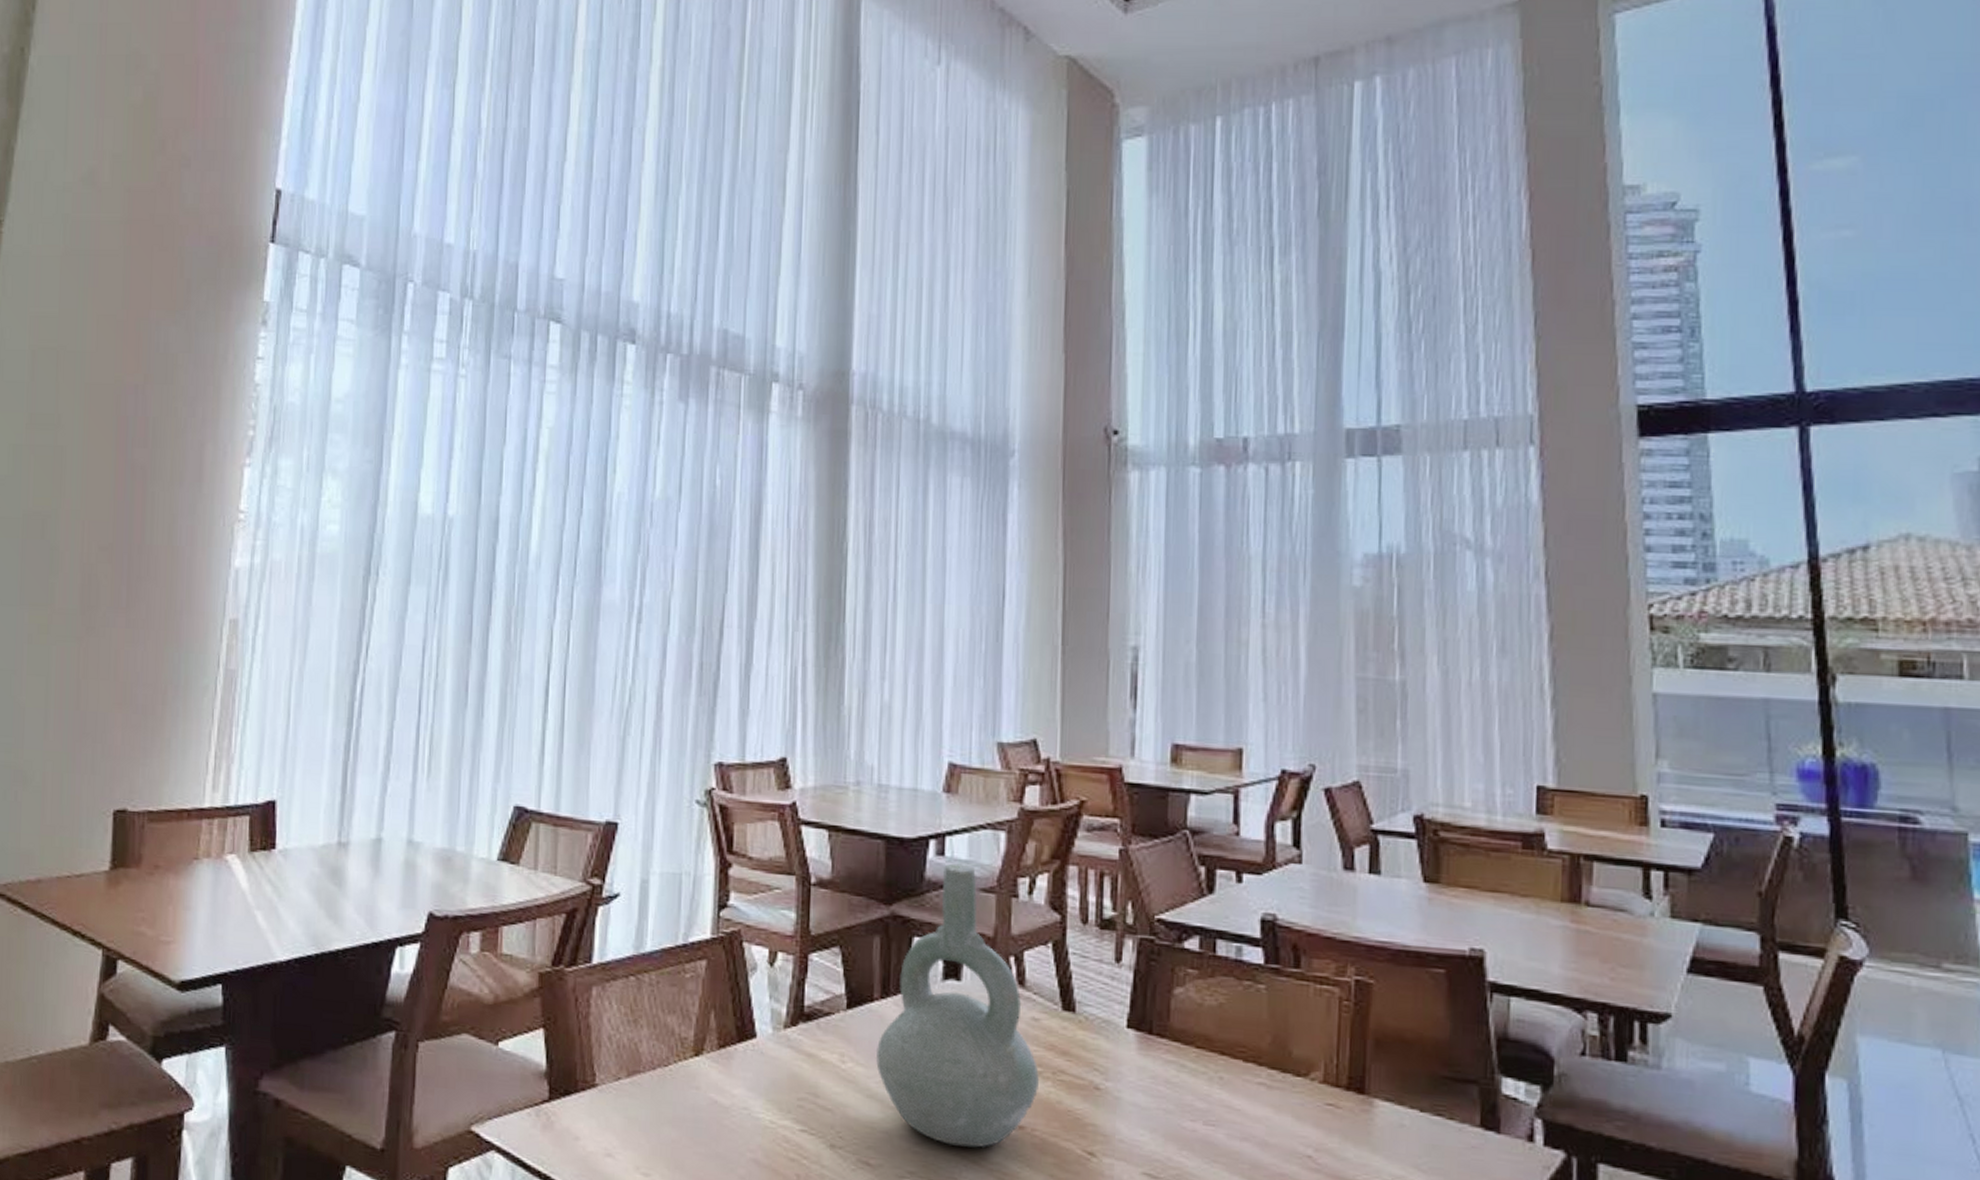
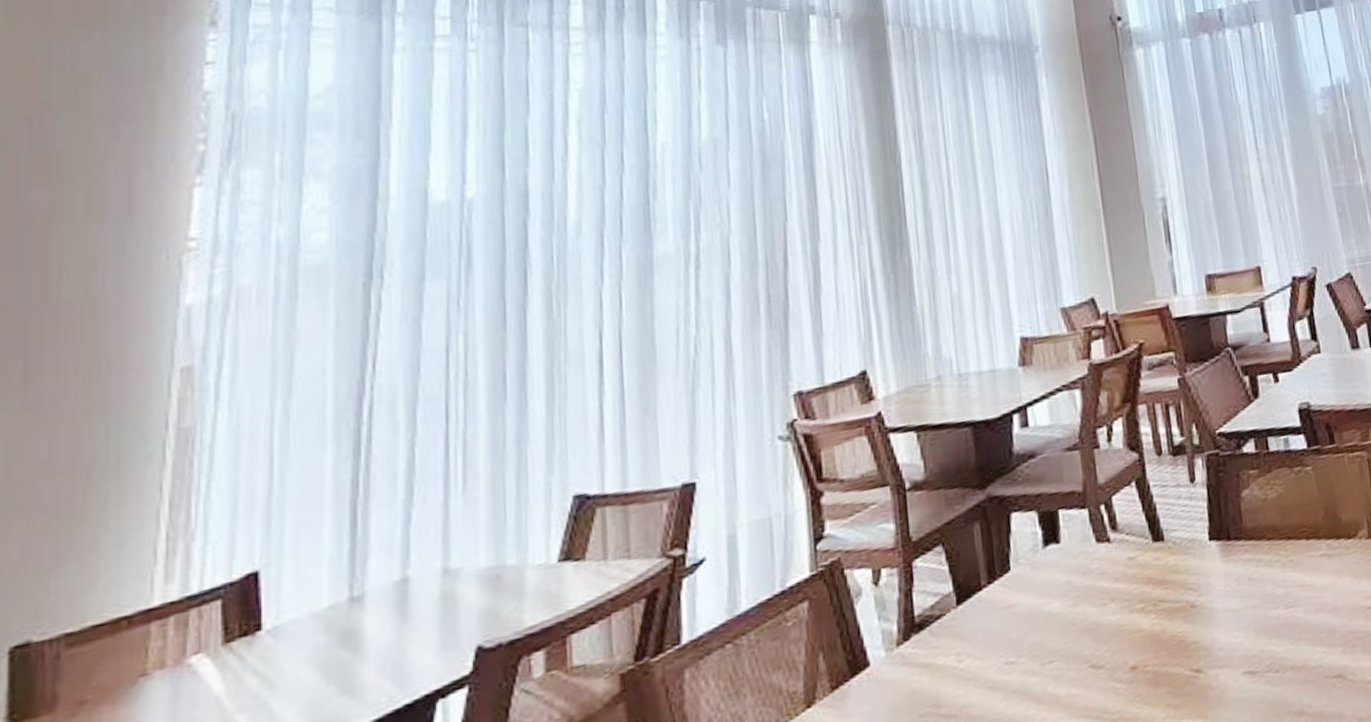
decorative vase: present [876,863,1039,1148] -> none [991,429,1144,711]

